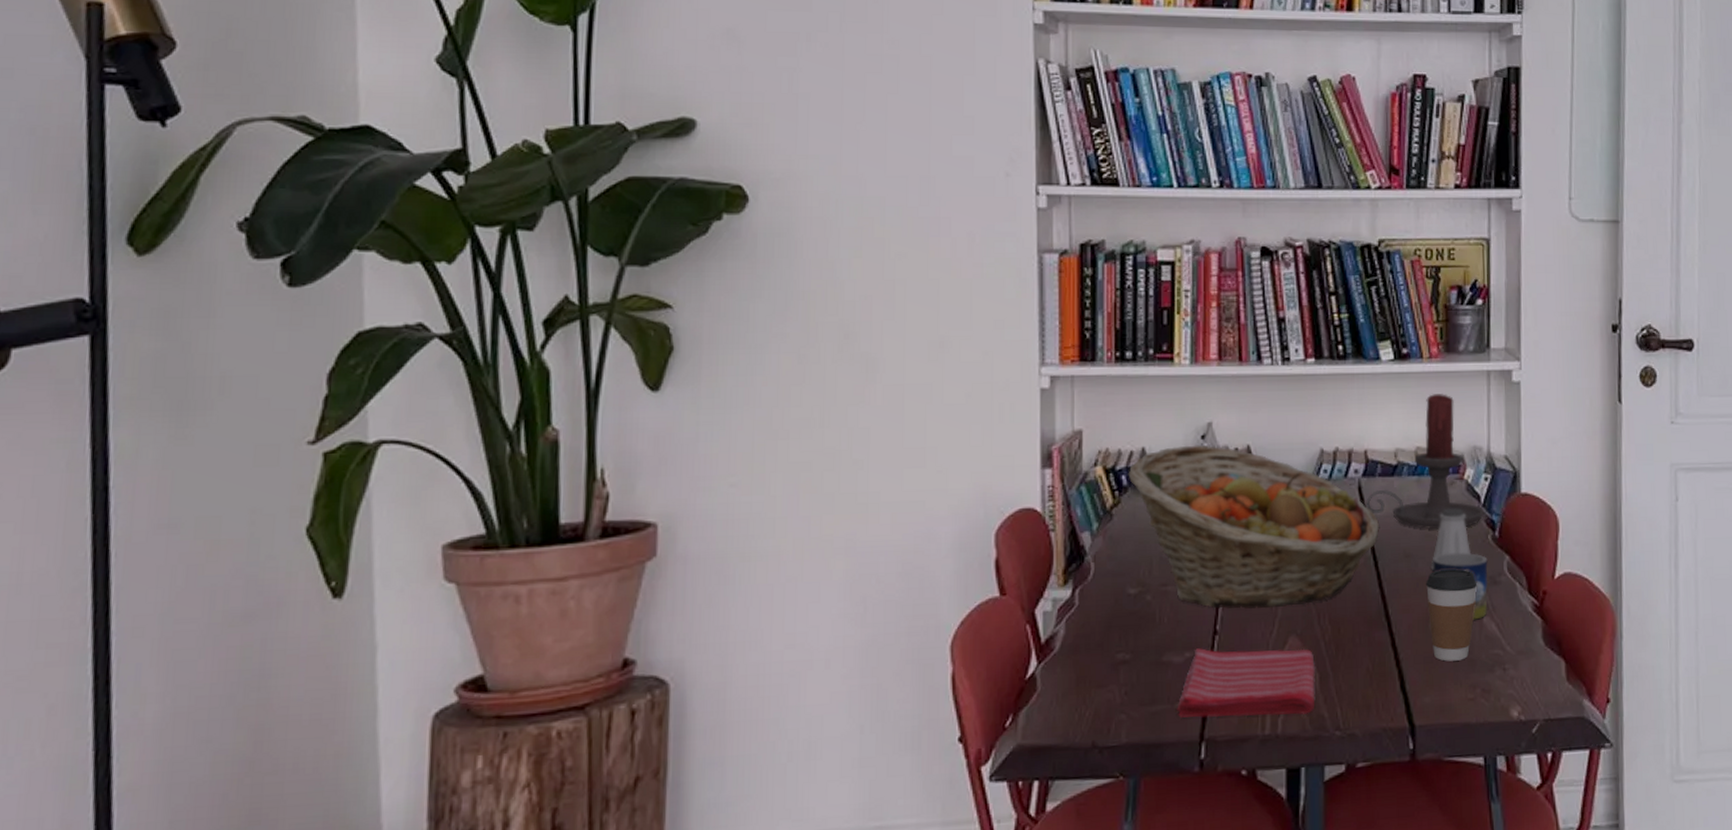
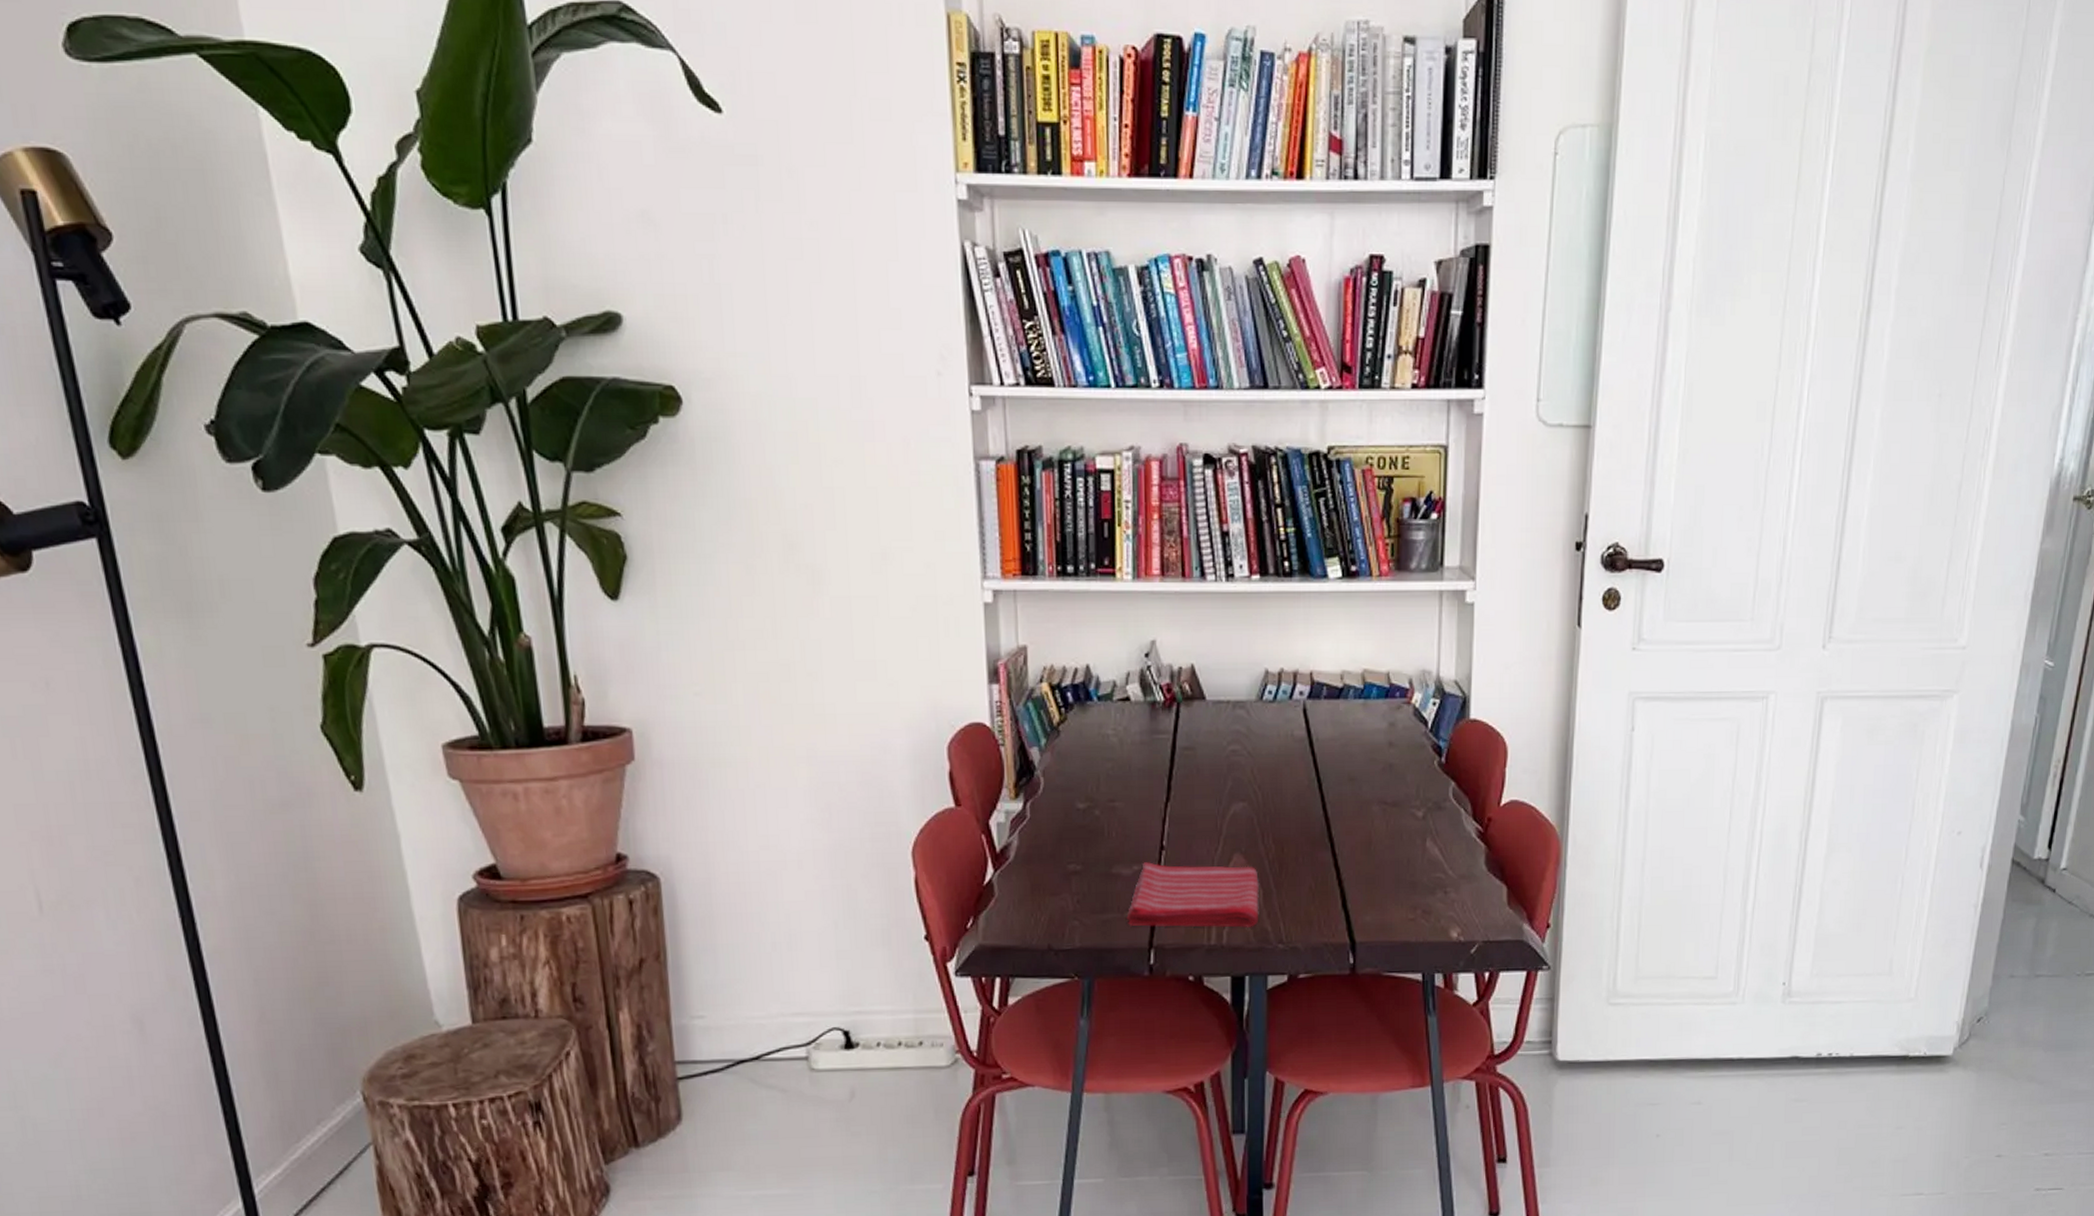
fruit basket: present [1128,445,1380,609] -> none [1073,663,1325,827]
candle holder: present [1366,394,1485,530] -> none [1311,614,1432,754]
coffee cup: present [1426,569,1478,662] -> none [1370,793,1422,883]
saltshaker: present [1431,508,1471,570] -> none [1375,733,1416,794]
mug: present [1432,552,1488,620] -> none [1376,777,1433,844]

